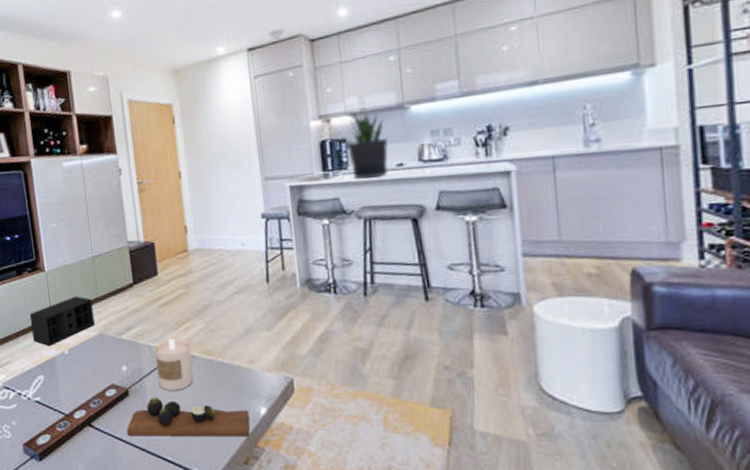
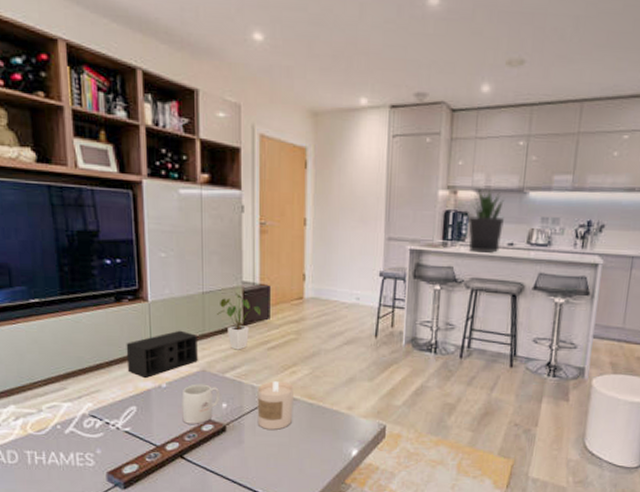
mug: none [83,347,120,390] -> present [182,384,221,424]
house plant: none [108,253,150,311] -> present [217,293,262,350]
decorative tray: present [126,397,250,437] -> none [220,434,341,475]

